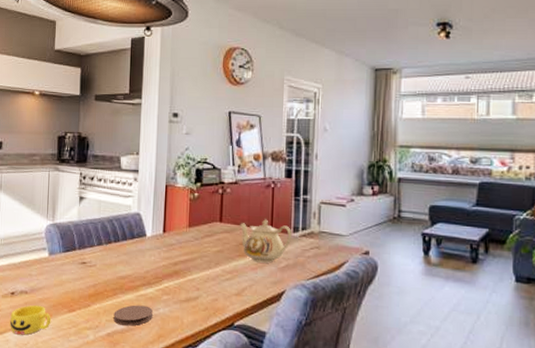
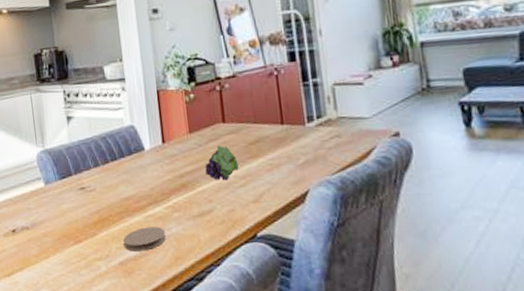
cup: present [9,305,51,335] -> none [15,240,59,275]
fruit: none [198,241,228,273] -> present [205,145,239,181]
teapot: present [240,219,292,263] -> none [246,112,308,162]

